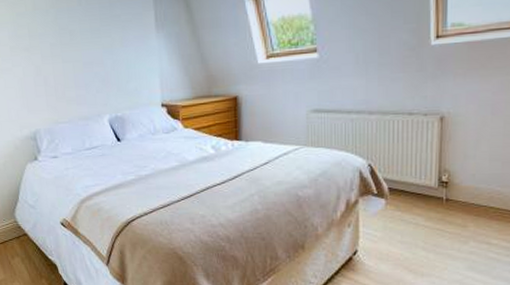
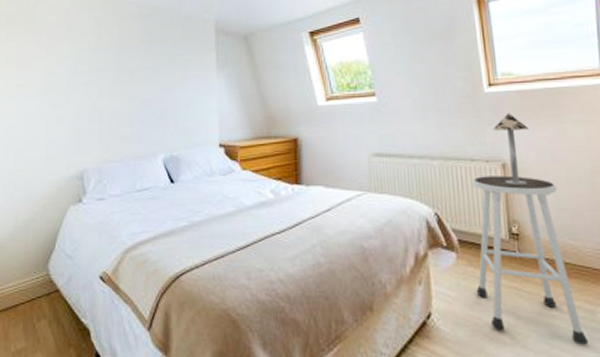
stool: none [401,128,499,275] -> present [472,175,588,345]
table lamp: none [436,65,473,137] -> present [493,113,529,184]

